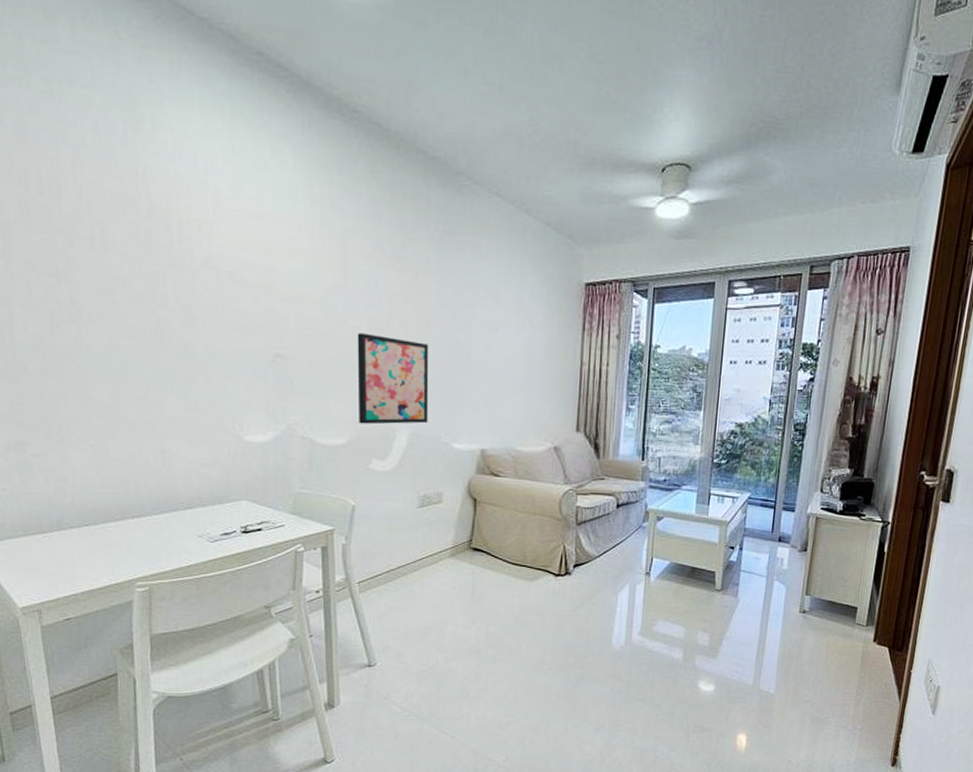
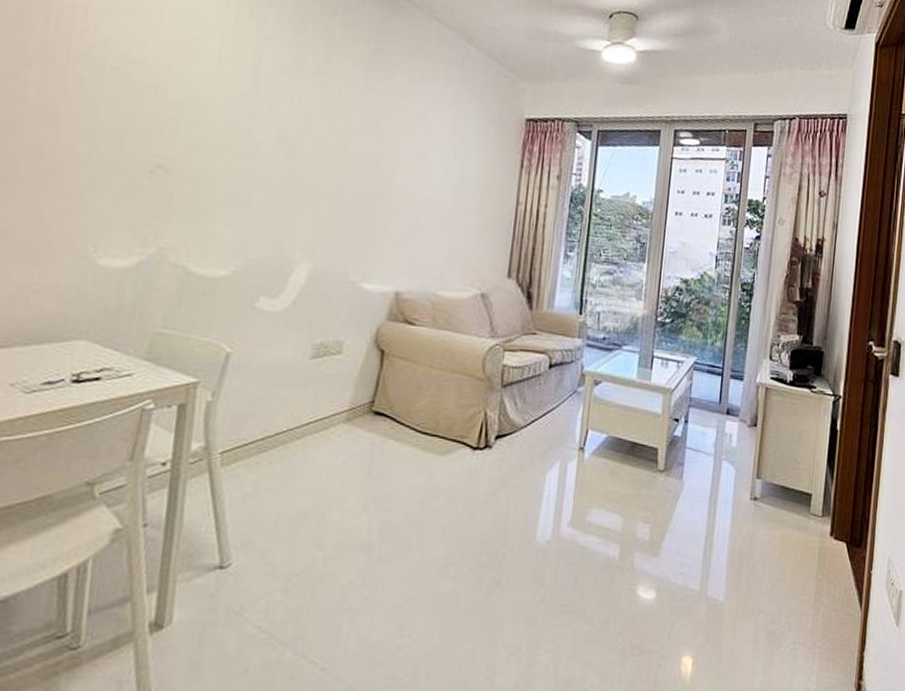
wall art: present [357,333,429,425] -> none [249,149,344,258]

